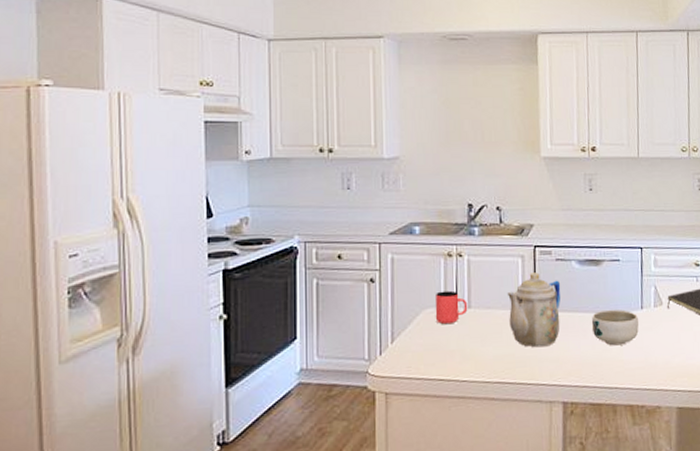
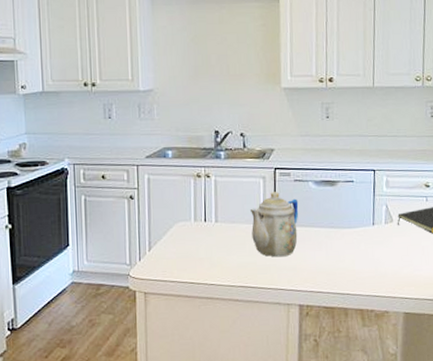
cup: present [435,290,468,325] -> none [186,207,215,236]
bowl: present [592,309,639,346] -> none [327,225,370,257]

